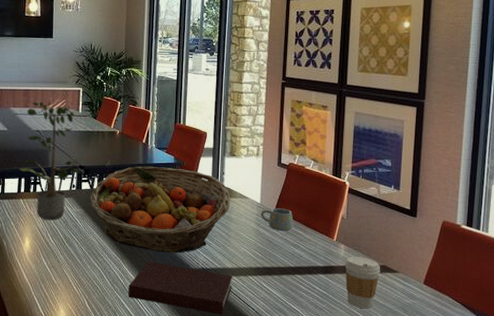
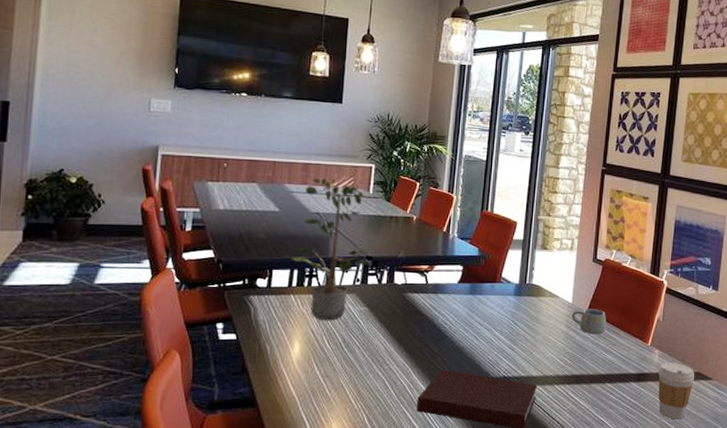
fruit basket: present [90,166,231,253] -> none [377,258,540,360]

